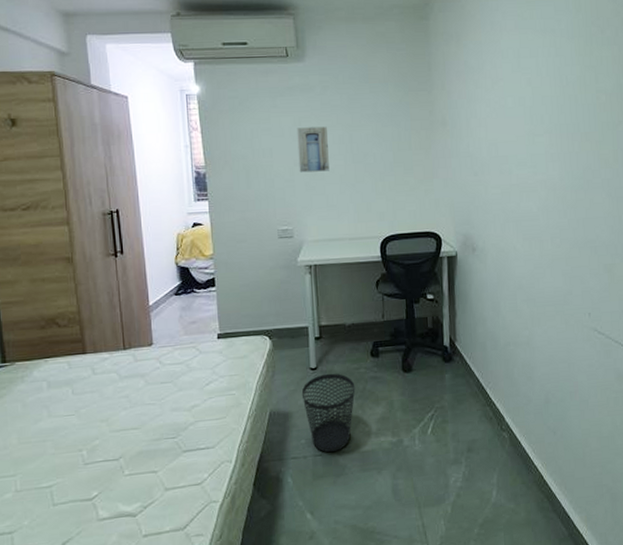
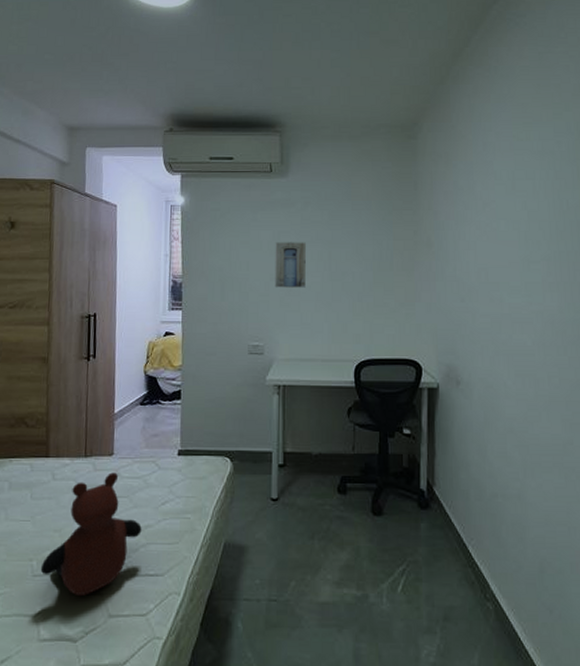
teddy bear: none [91,361,189,477] -> present [40,472,142,597]
wastebasket: present [301,373,356,453] -> none [260,506,318,599]

